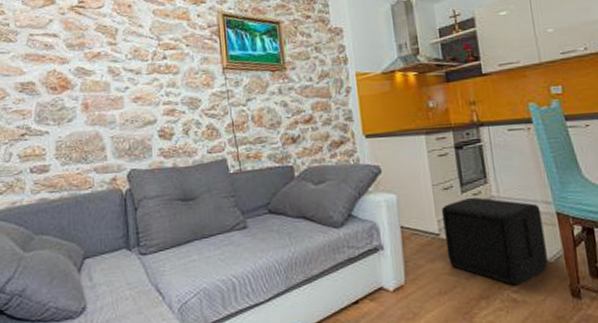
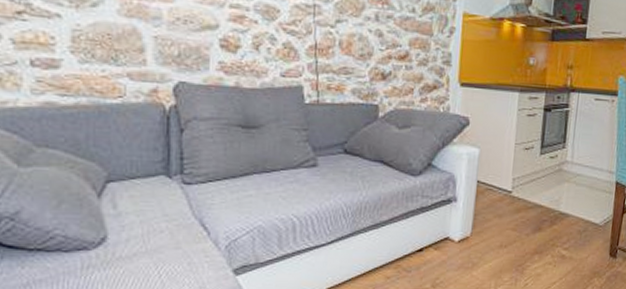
ottoman: present [441,198,548,286] -> none [514,160,604,244]

